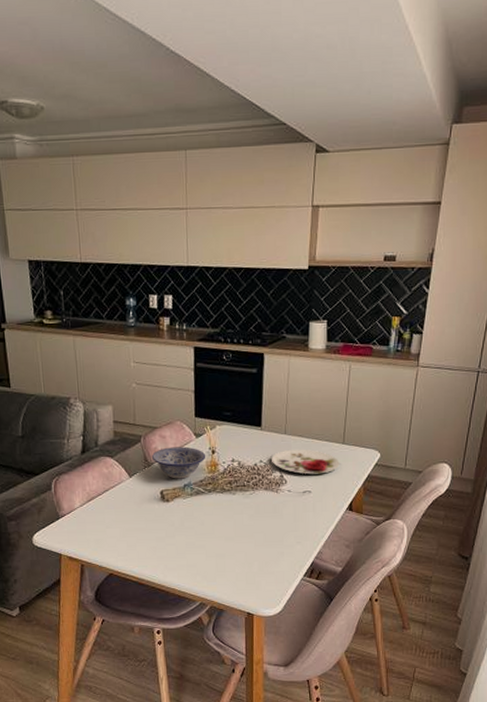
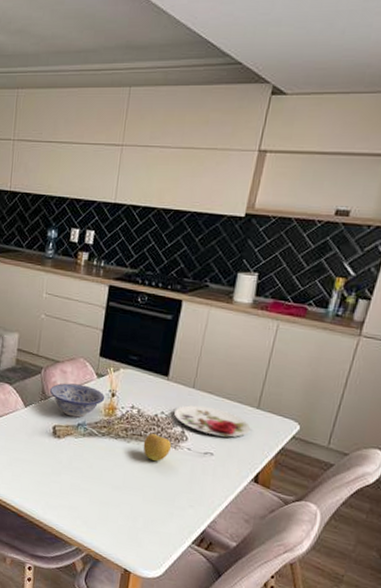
apple: none [248,482,274,508] -> present [143,434,172,462]

